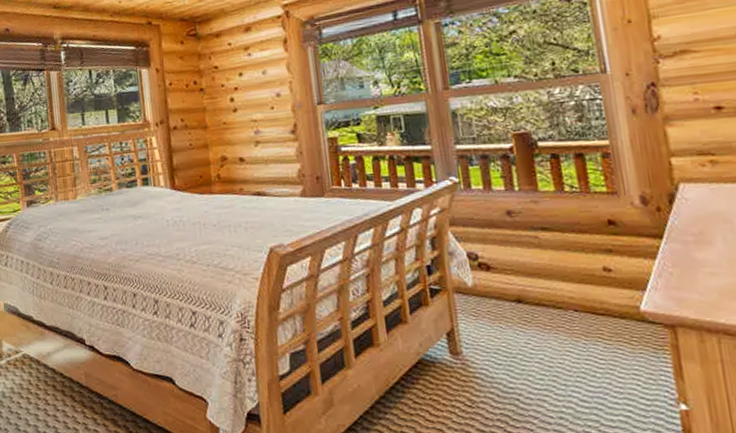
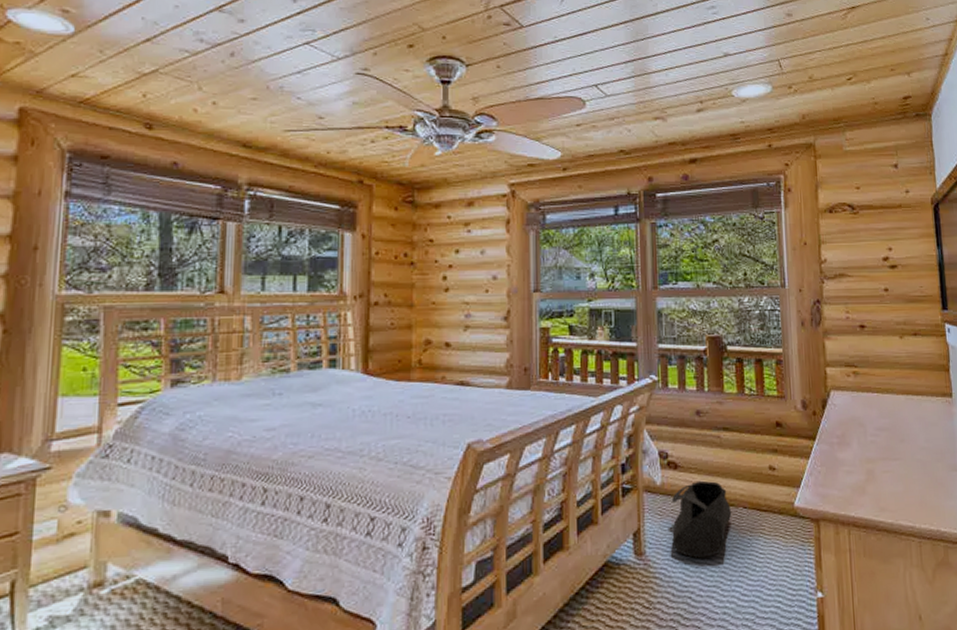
bag: none [487,282,561,361] -> present [672,480,732,559]

